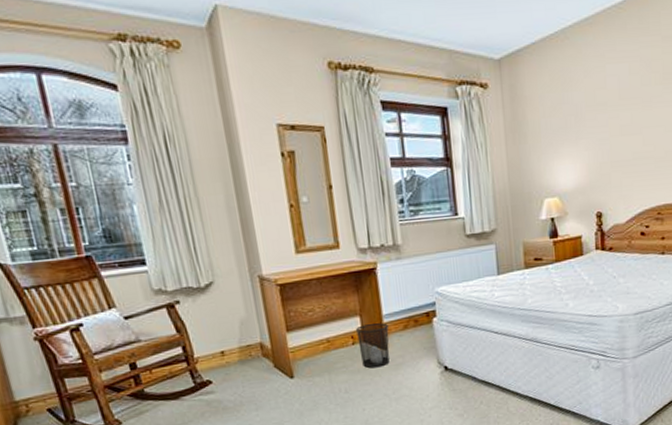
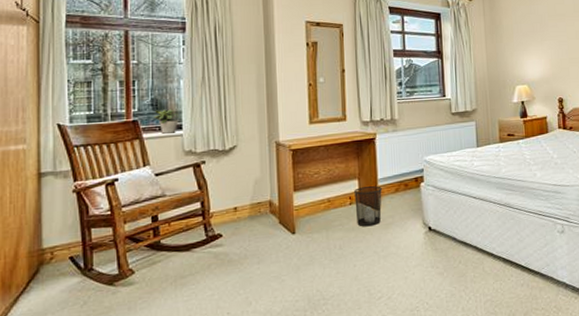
potted plant: none [109,240,141,272] -> present [154,108,180,135]

